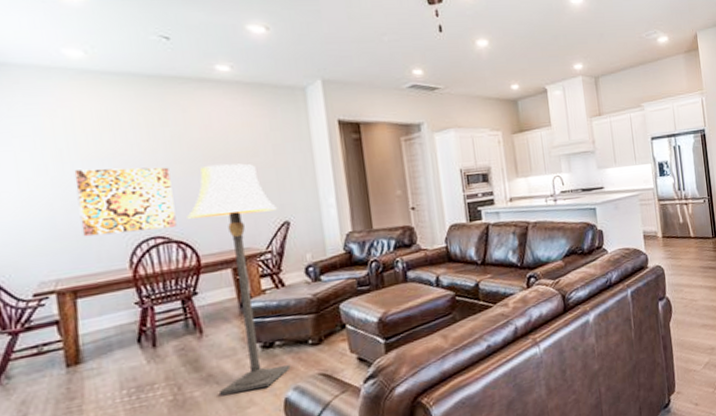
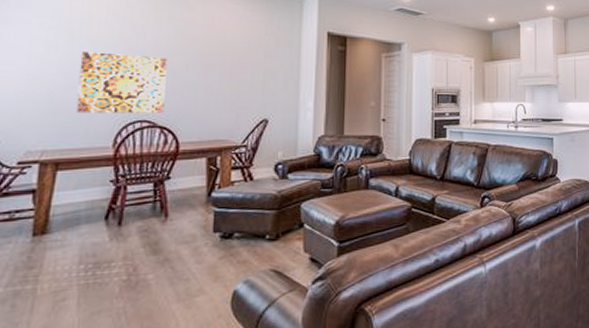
lamp: present [187,163,291,395] -> none [173,60,258,280]

